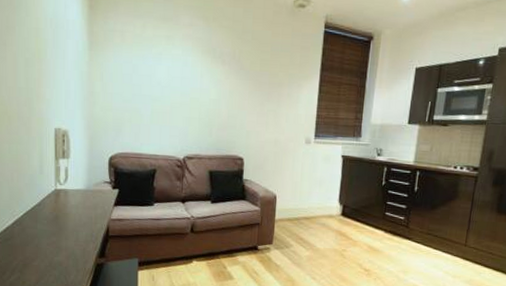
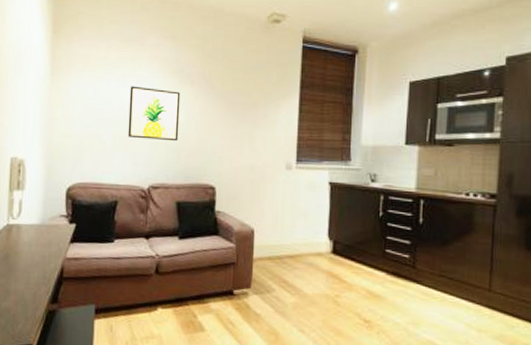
wall art: none [164,63,213,117] -> present [127,86,181,142]

